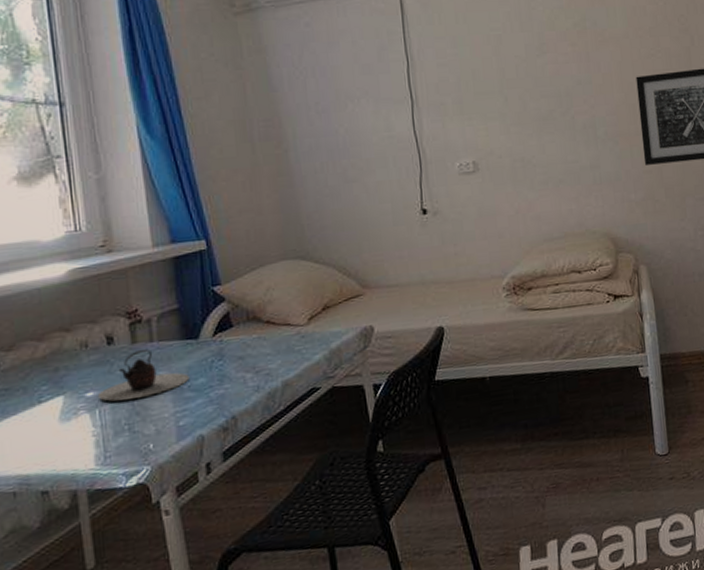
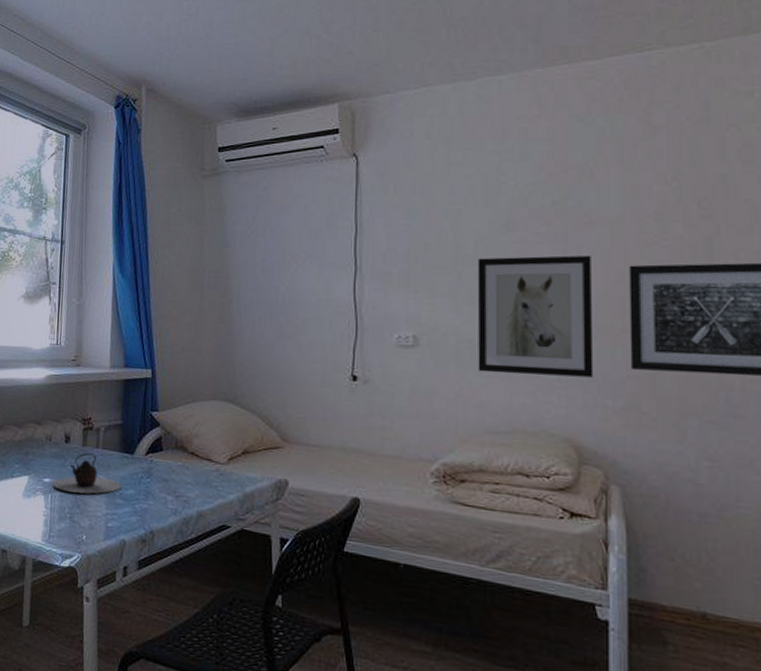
wall art: none [520,70,620,187] -> present [477,255,594,378]

